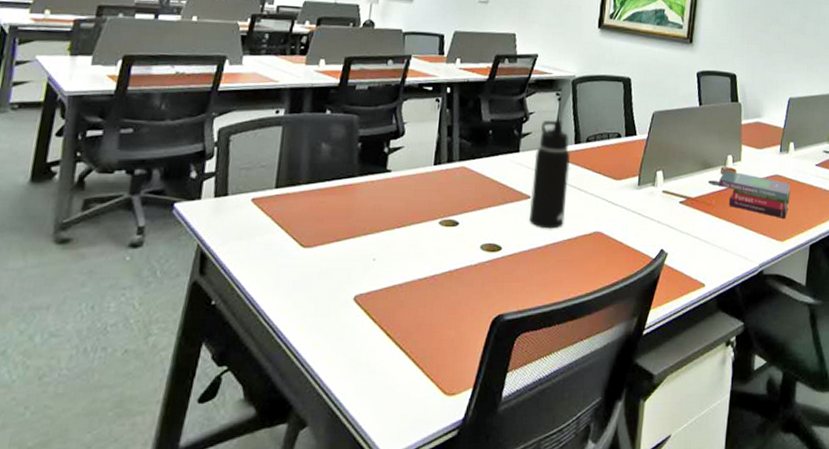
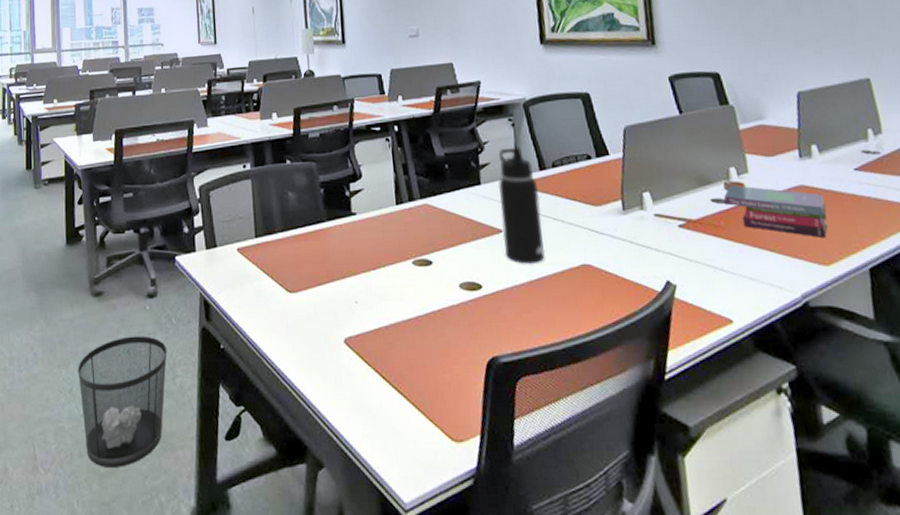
waste bin: none [12,290,145,440] -> present [77,336,168,467]

